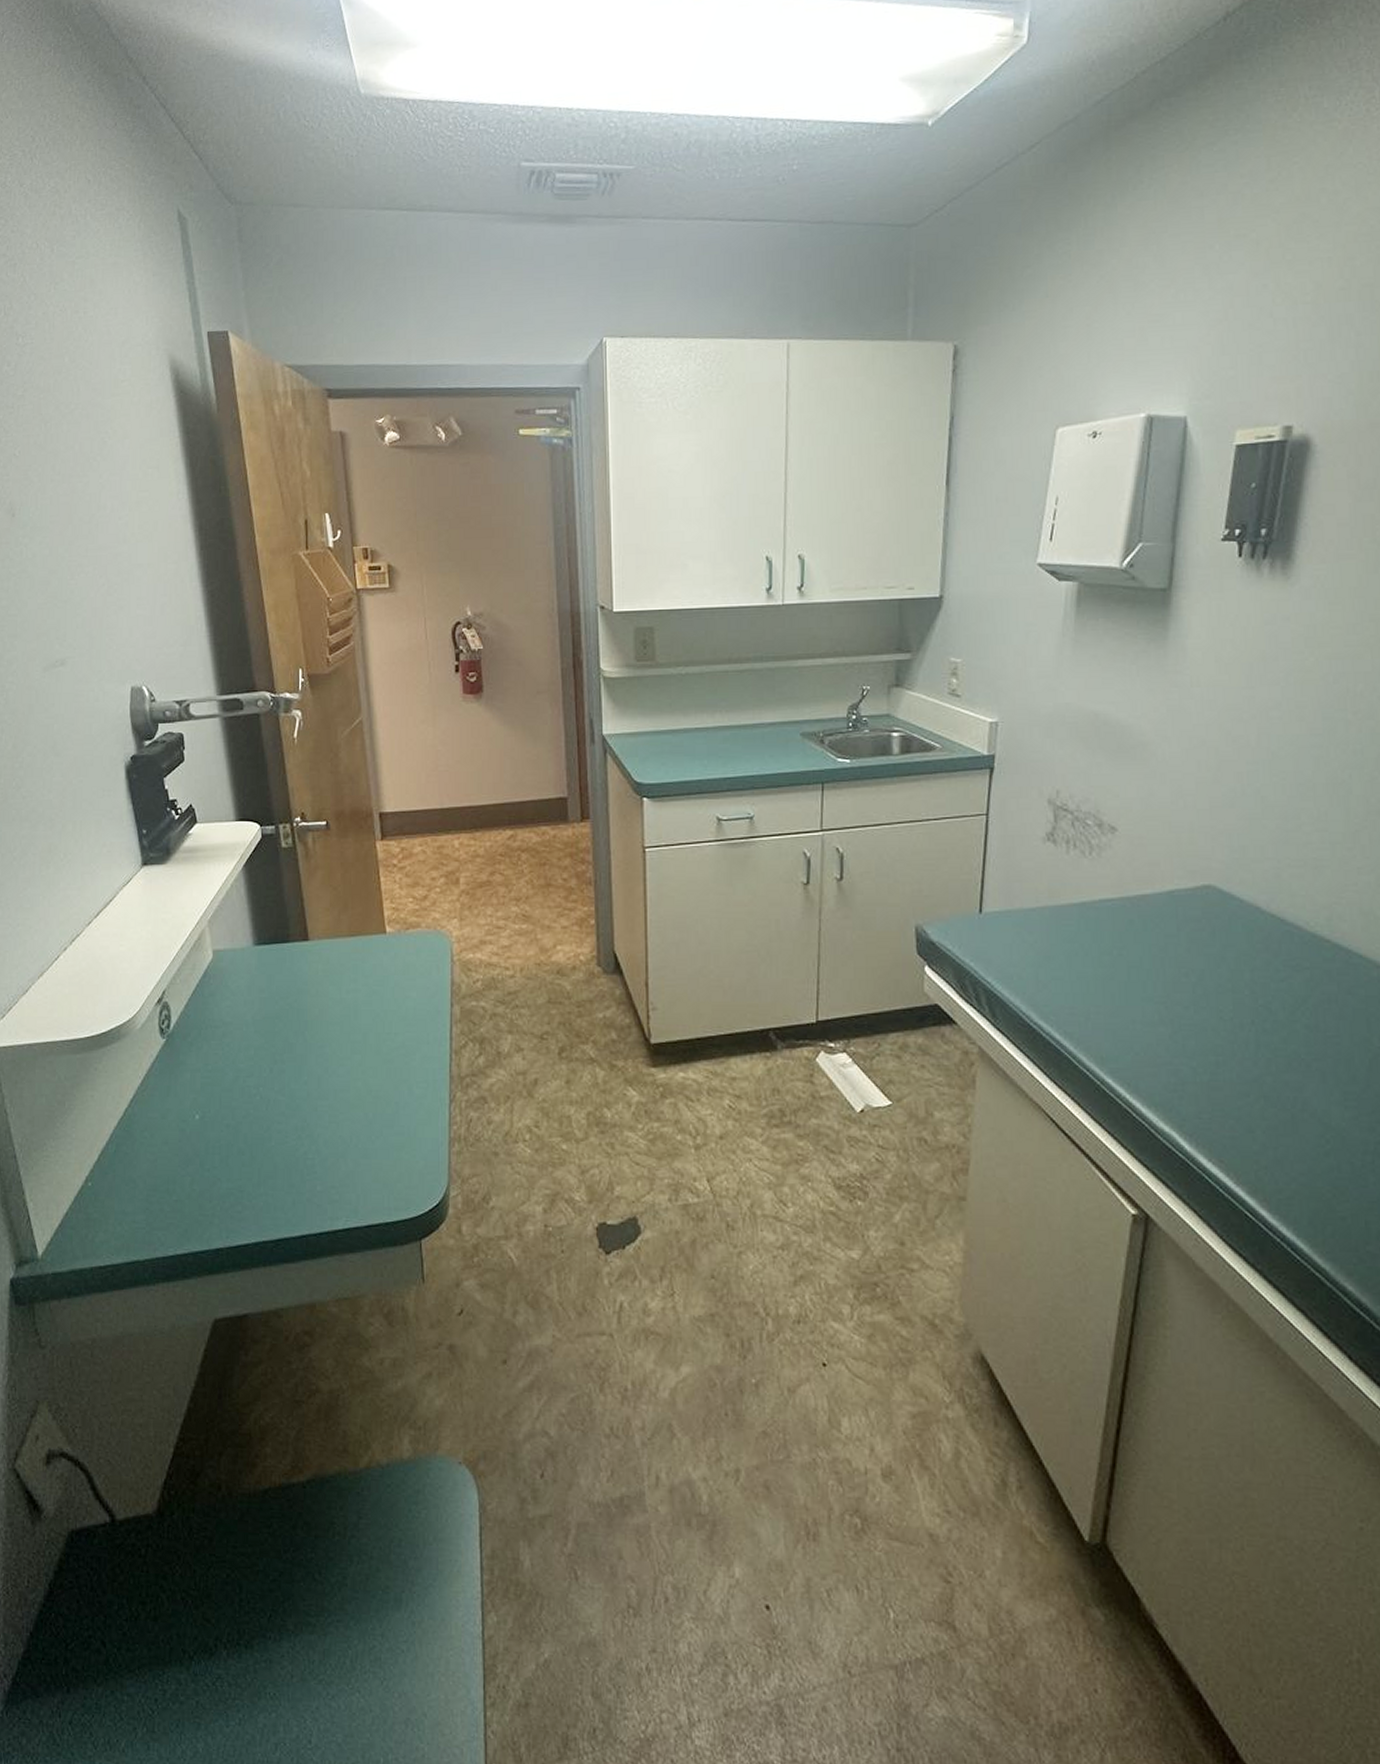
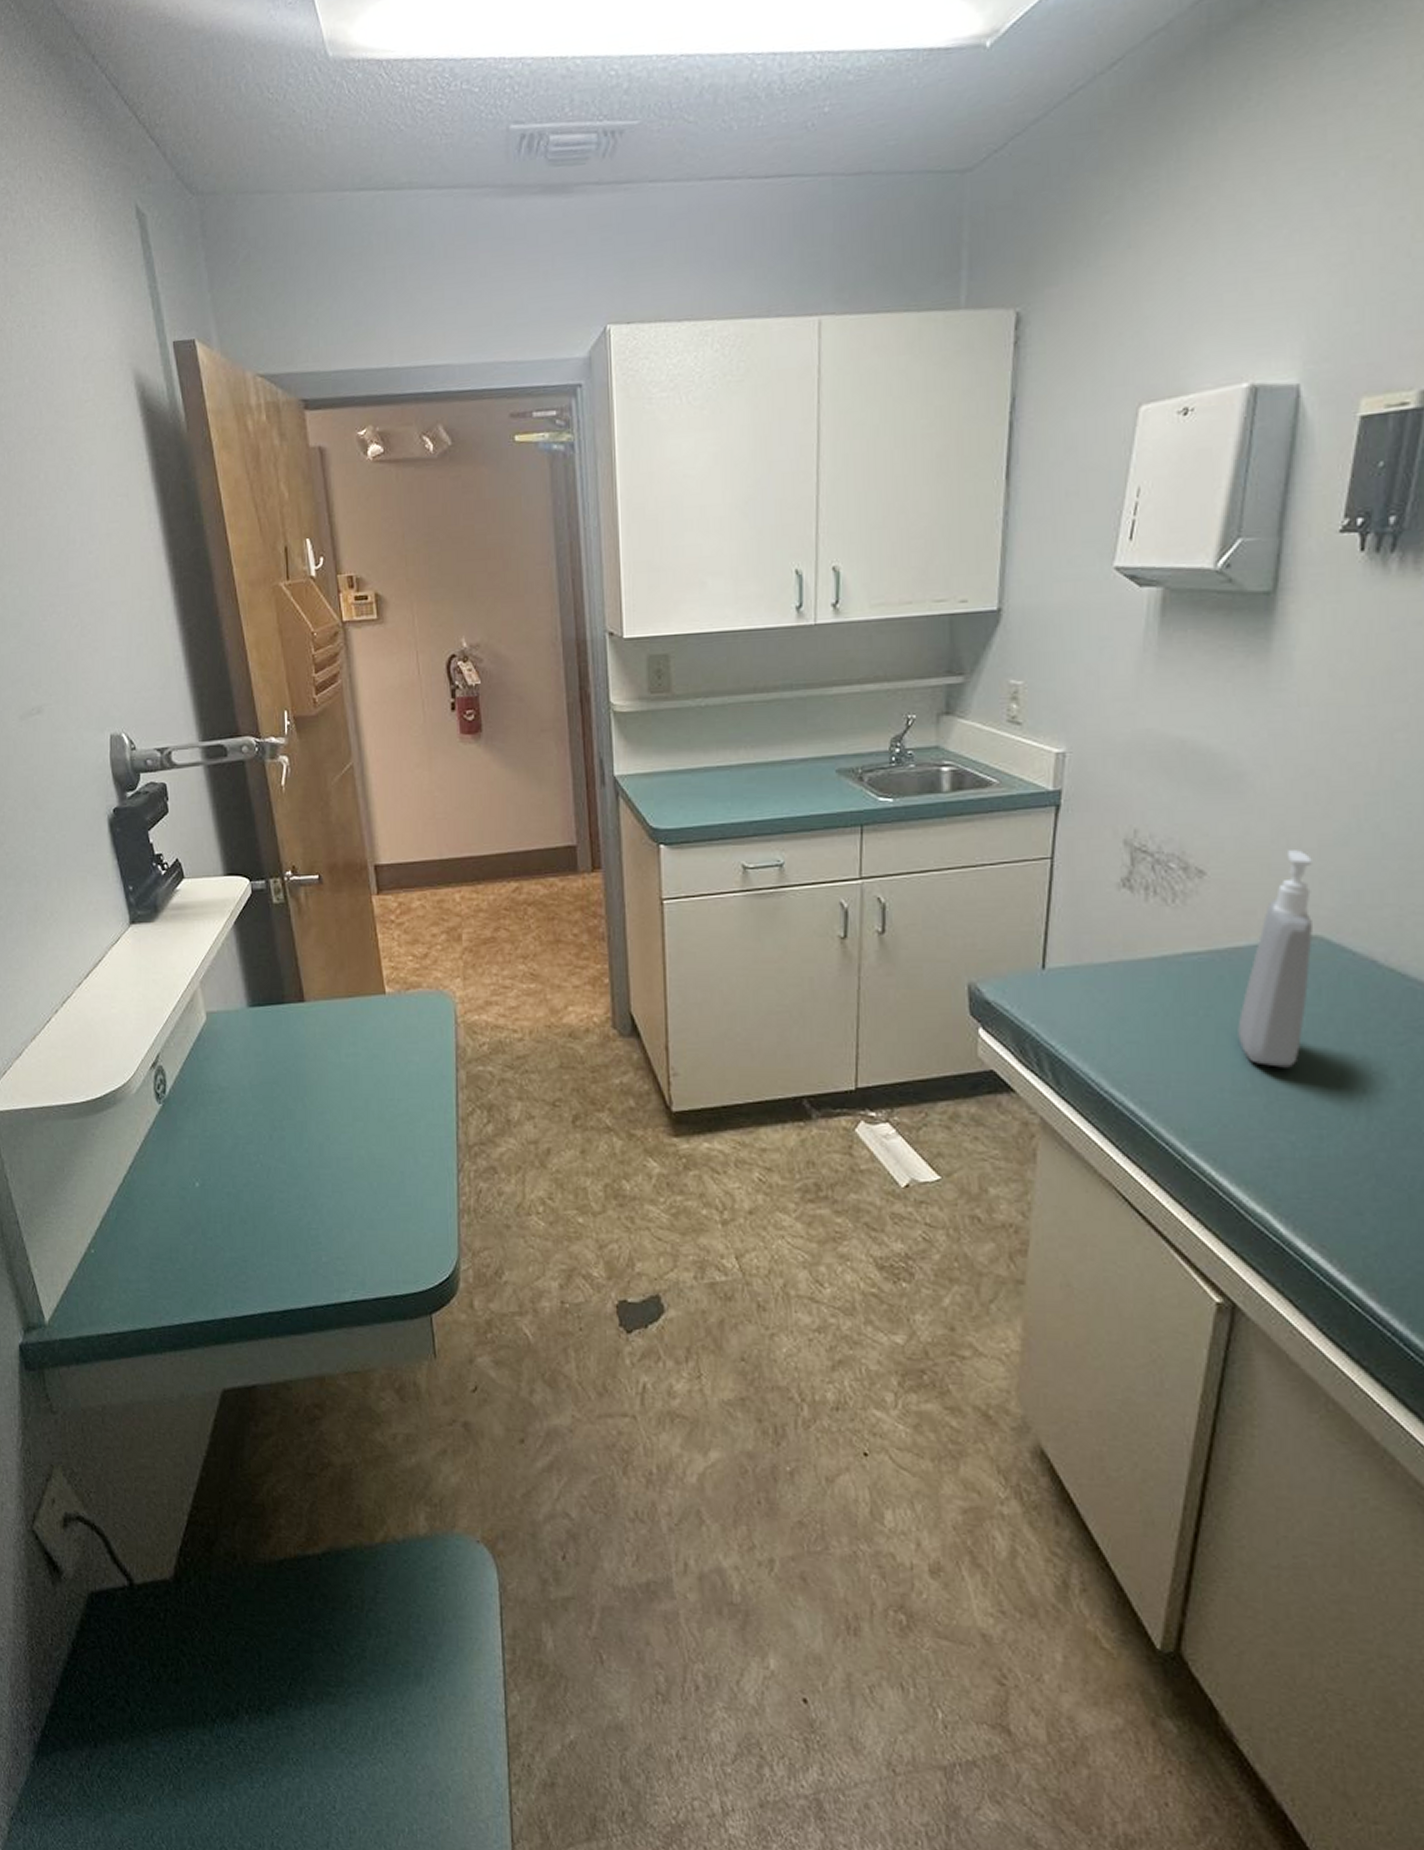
soap dispenser: none [1146,810,1207,1002] -> present [1238,850,1313,1068]

